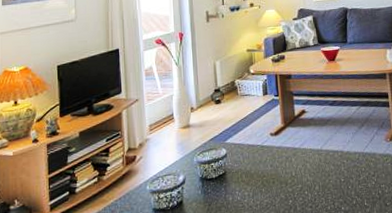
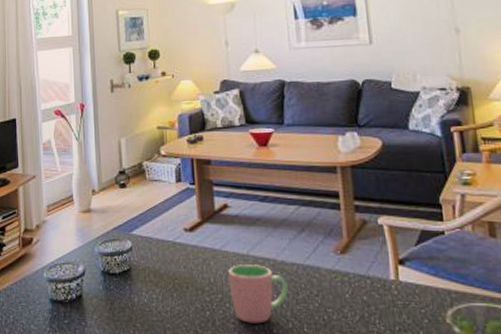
cup: none [306,156,353,205] -> present [228,265,288,324]

